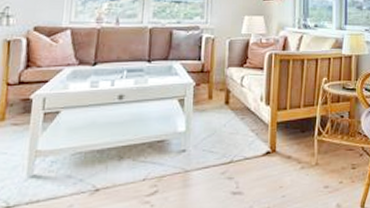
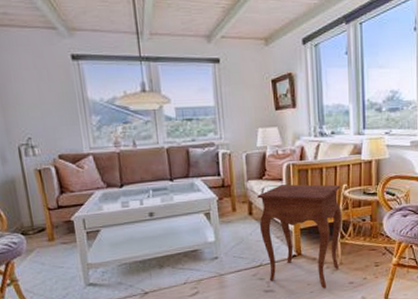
side table: none [235,74,321,193] -> present [257,184,342,289]

